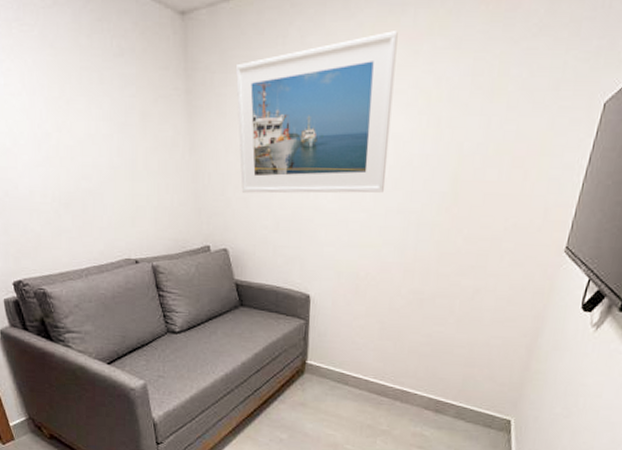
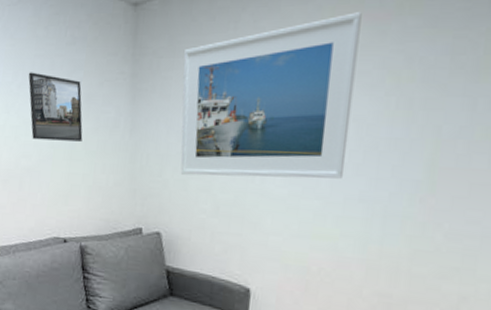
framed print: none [76,86,143,162] -> present [28,72,83,141]

